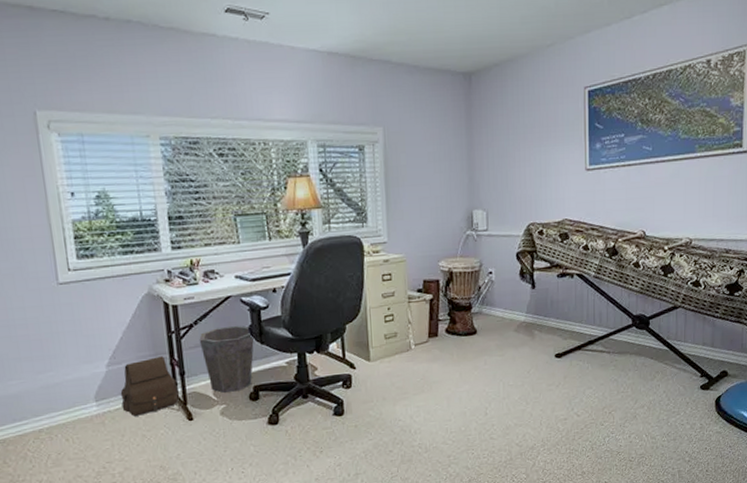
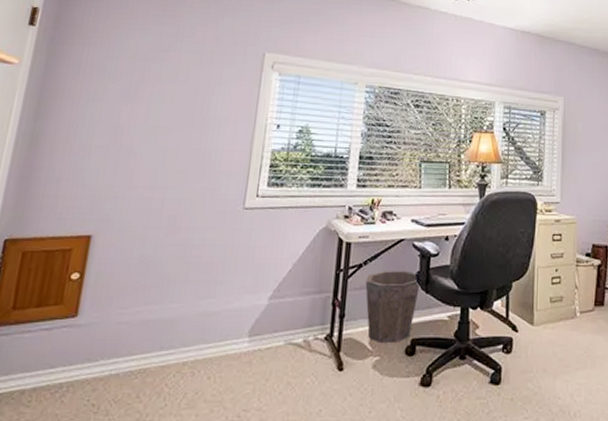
satchel: present [120,356,180,416] -> none [273,294,336,359]

